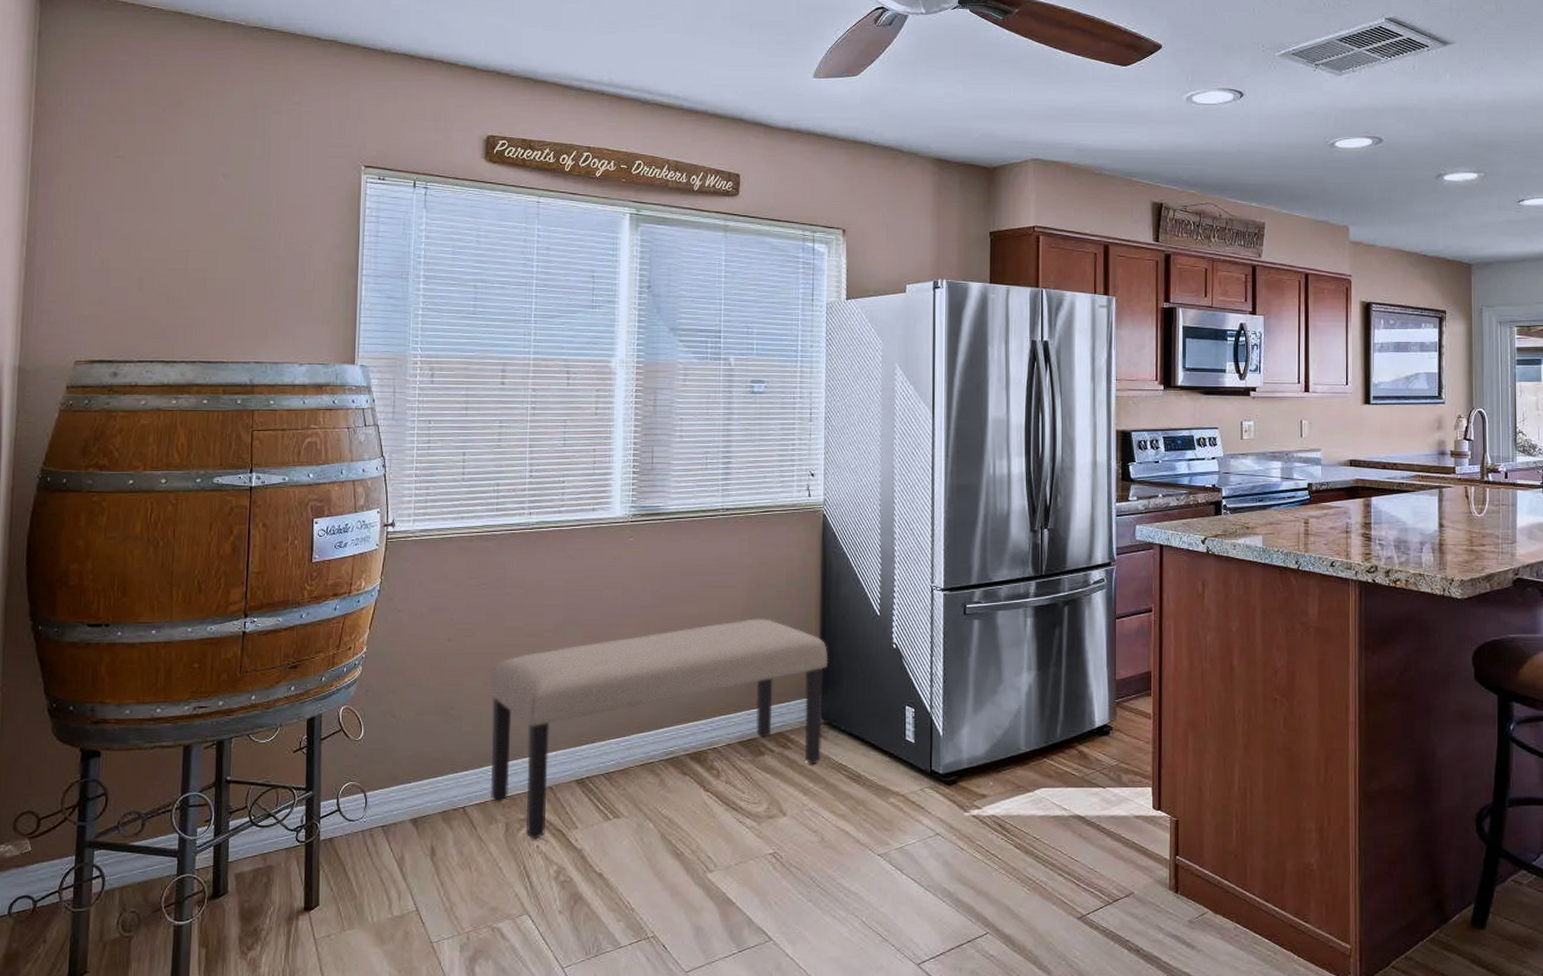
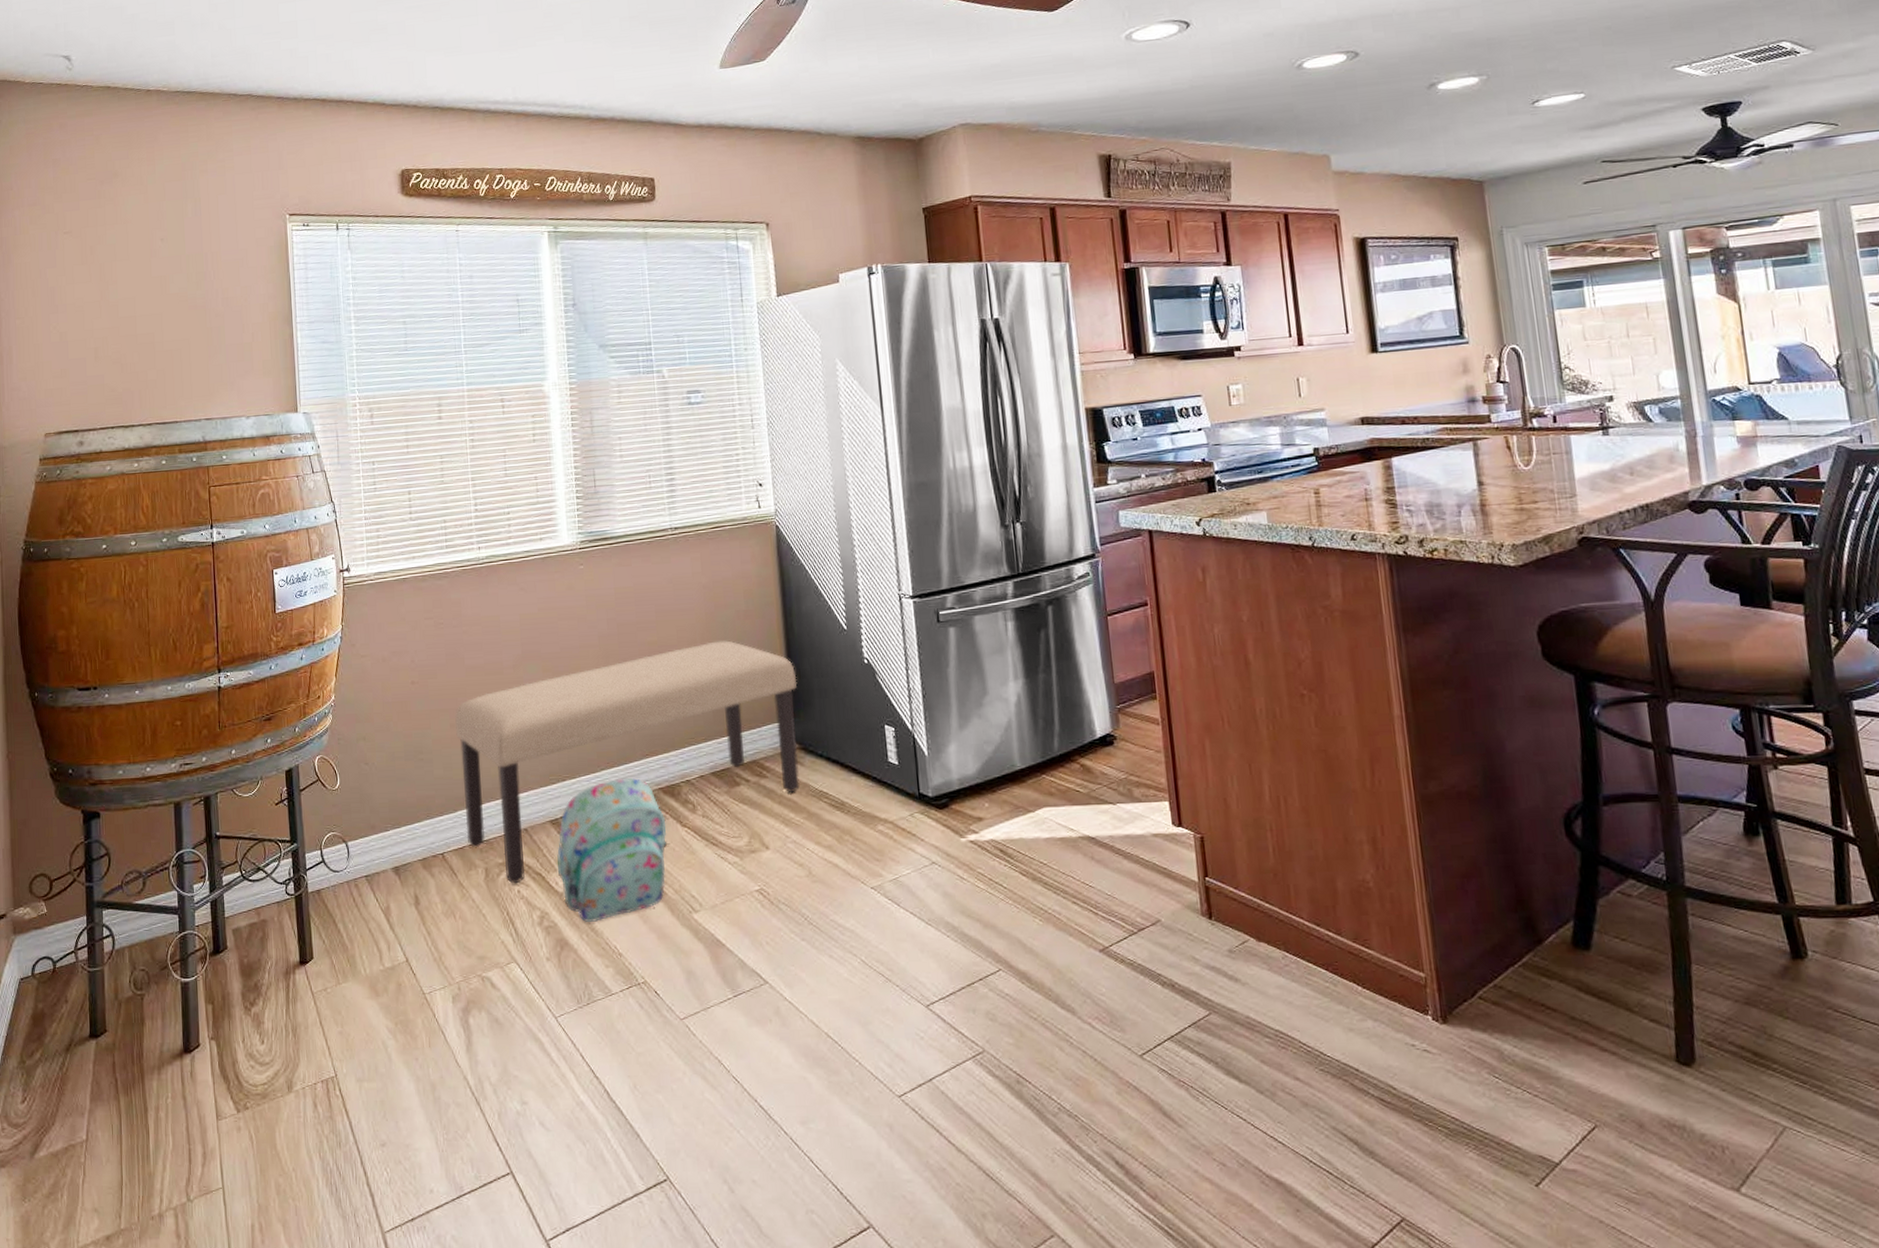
backpack: none [578,743,690,878] -> present [557,778,667,922]

